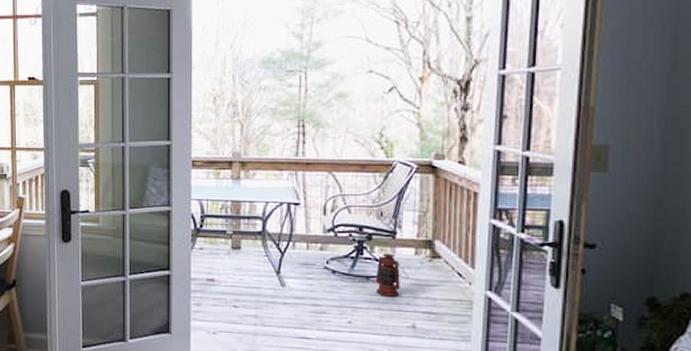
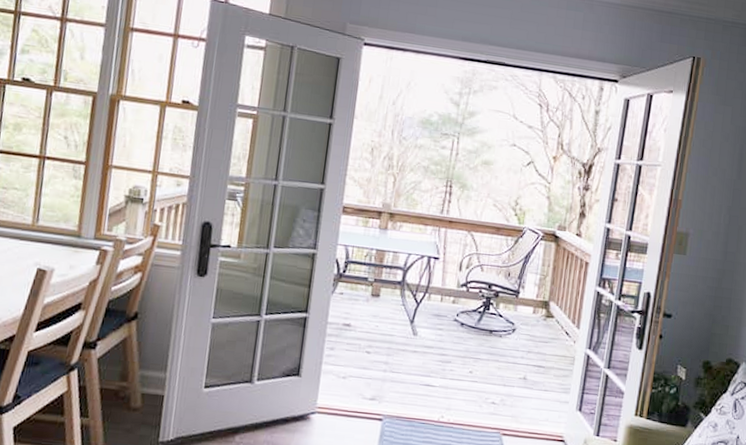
lantern: present [375,253,410,297] -> none [497,310,527,351]

